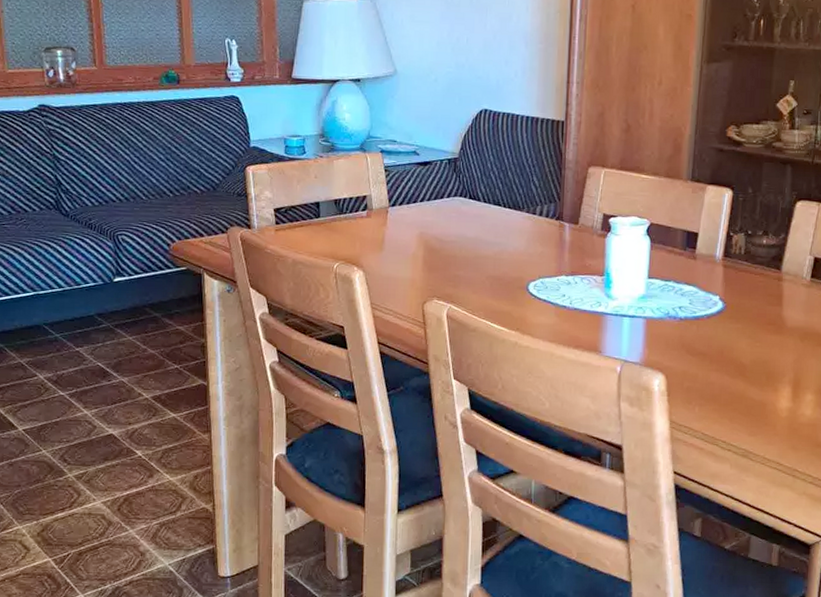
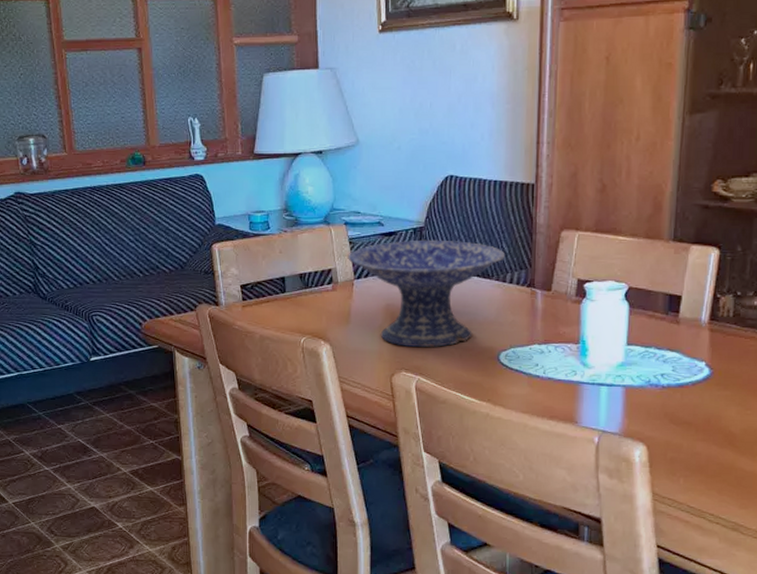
decorative bowl: none [383,170,536,277] -> present [348,239,506,348]

